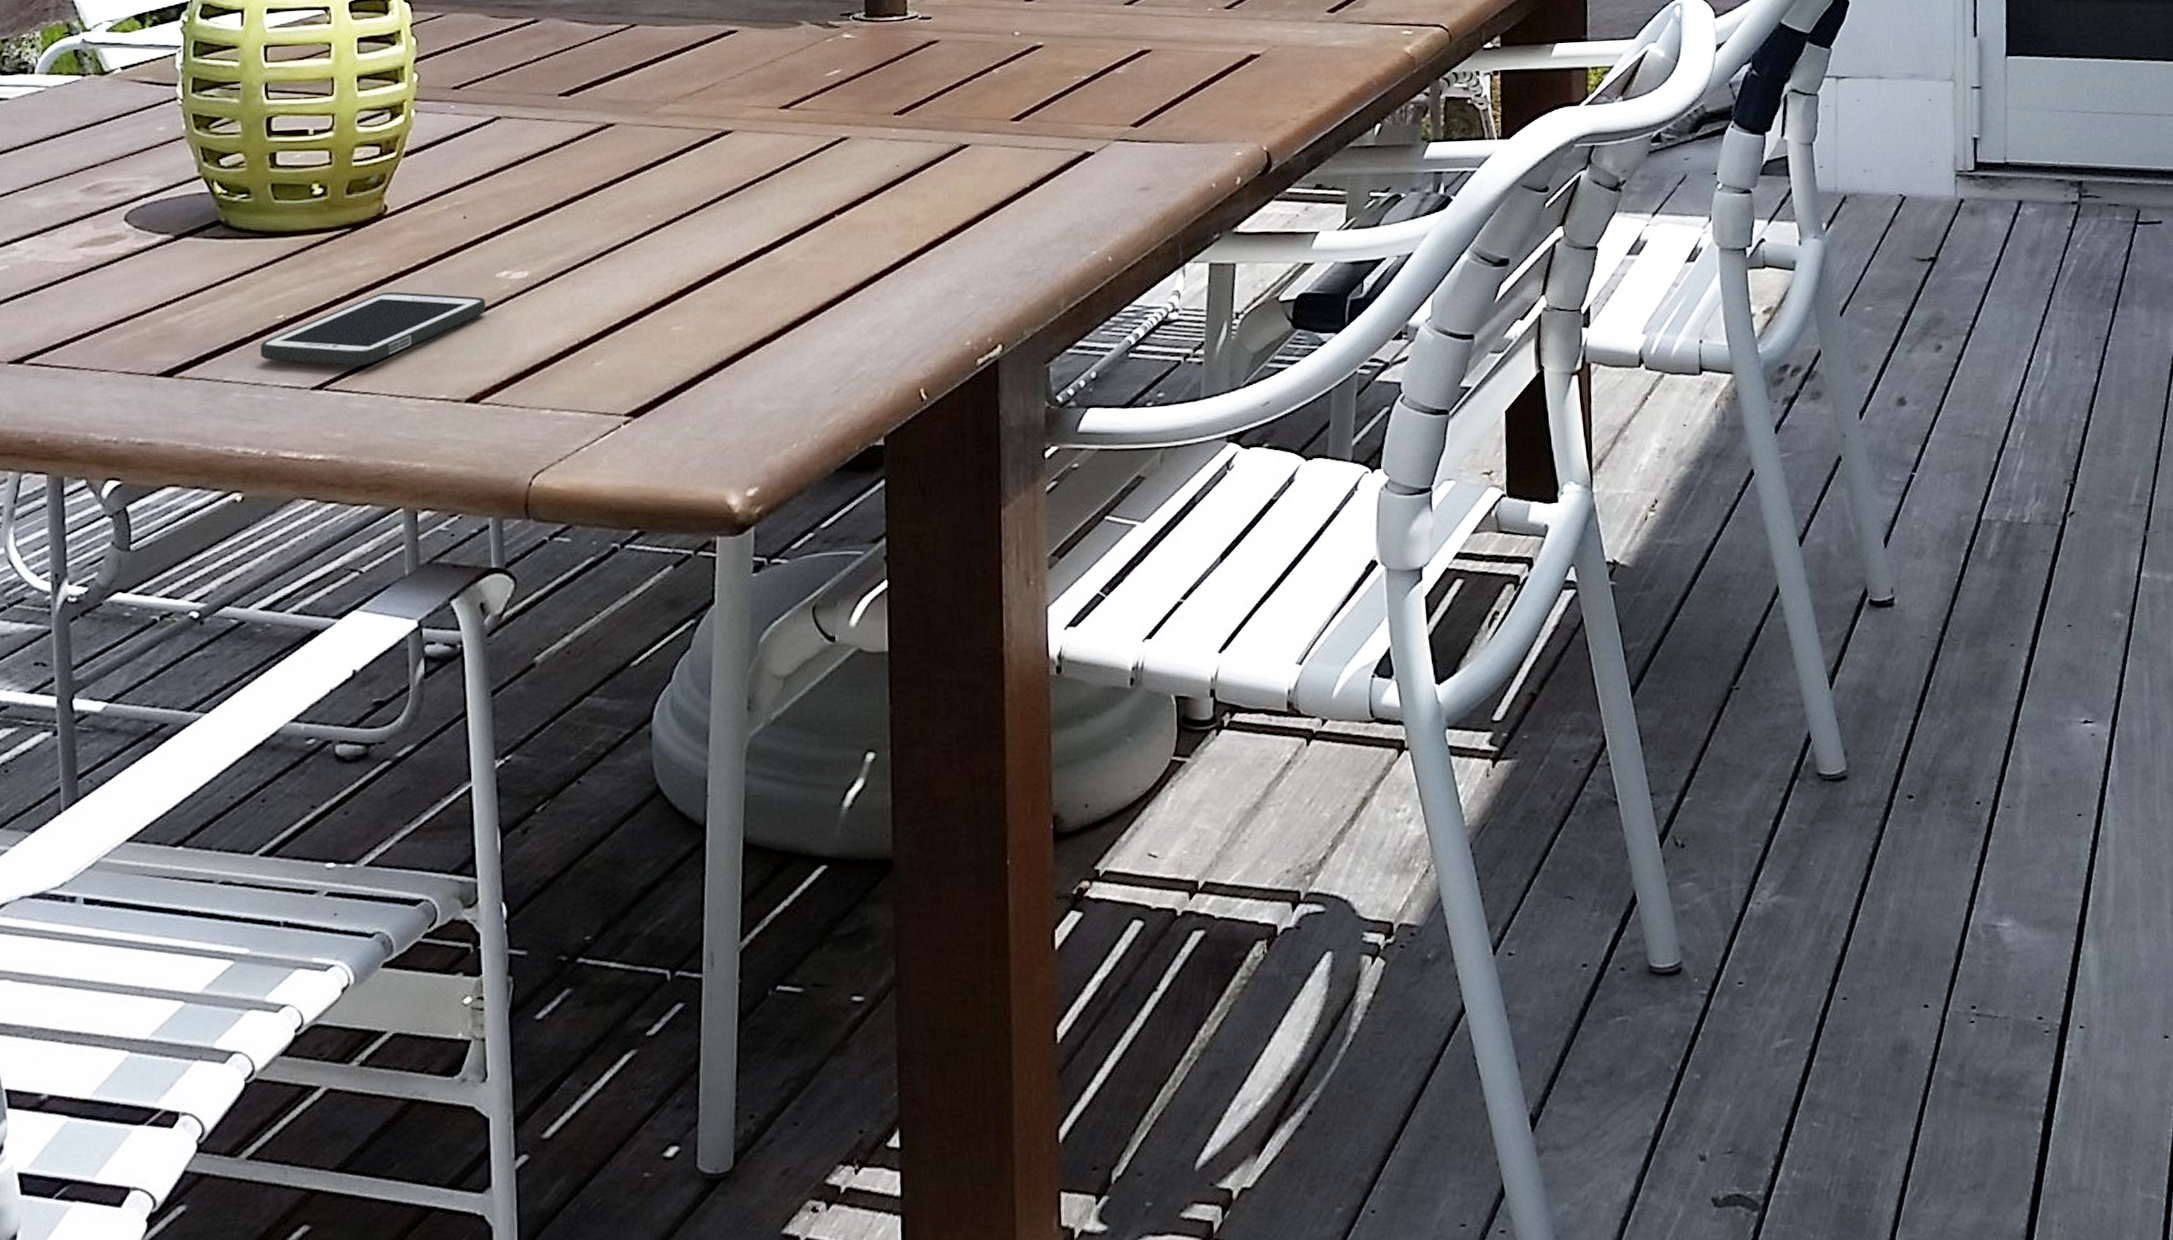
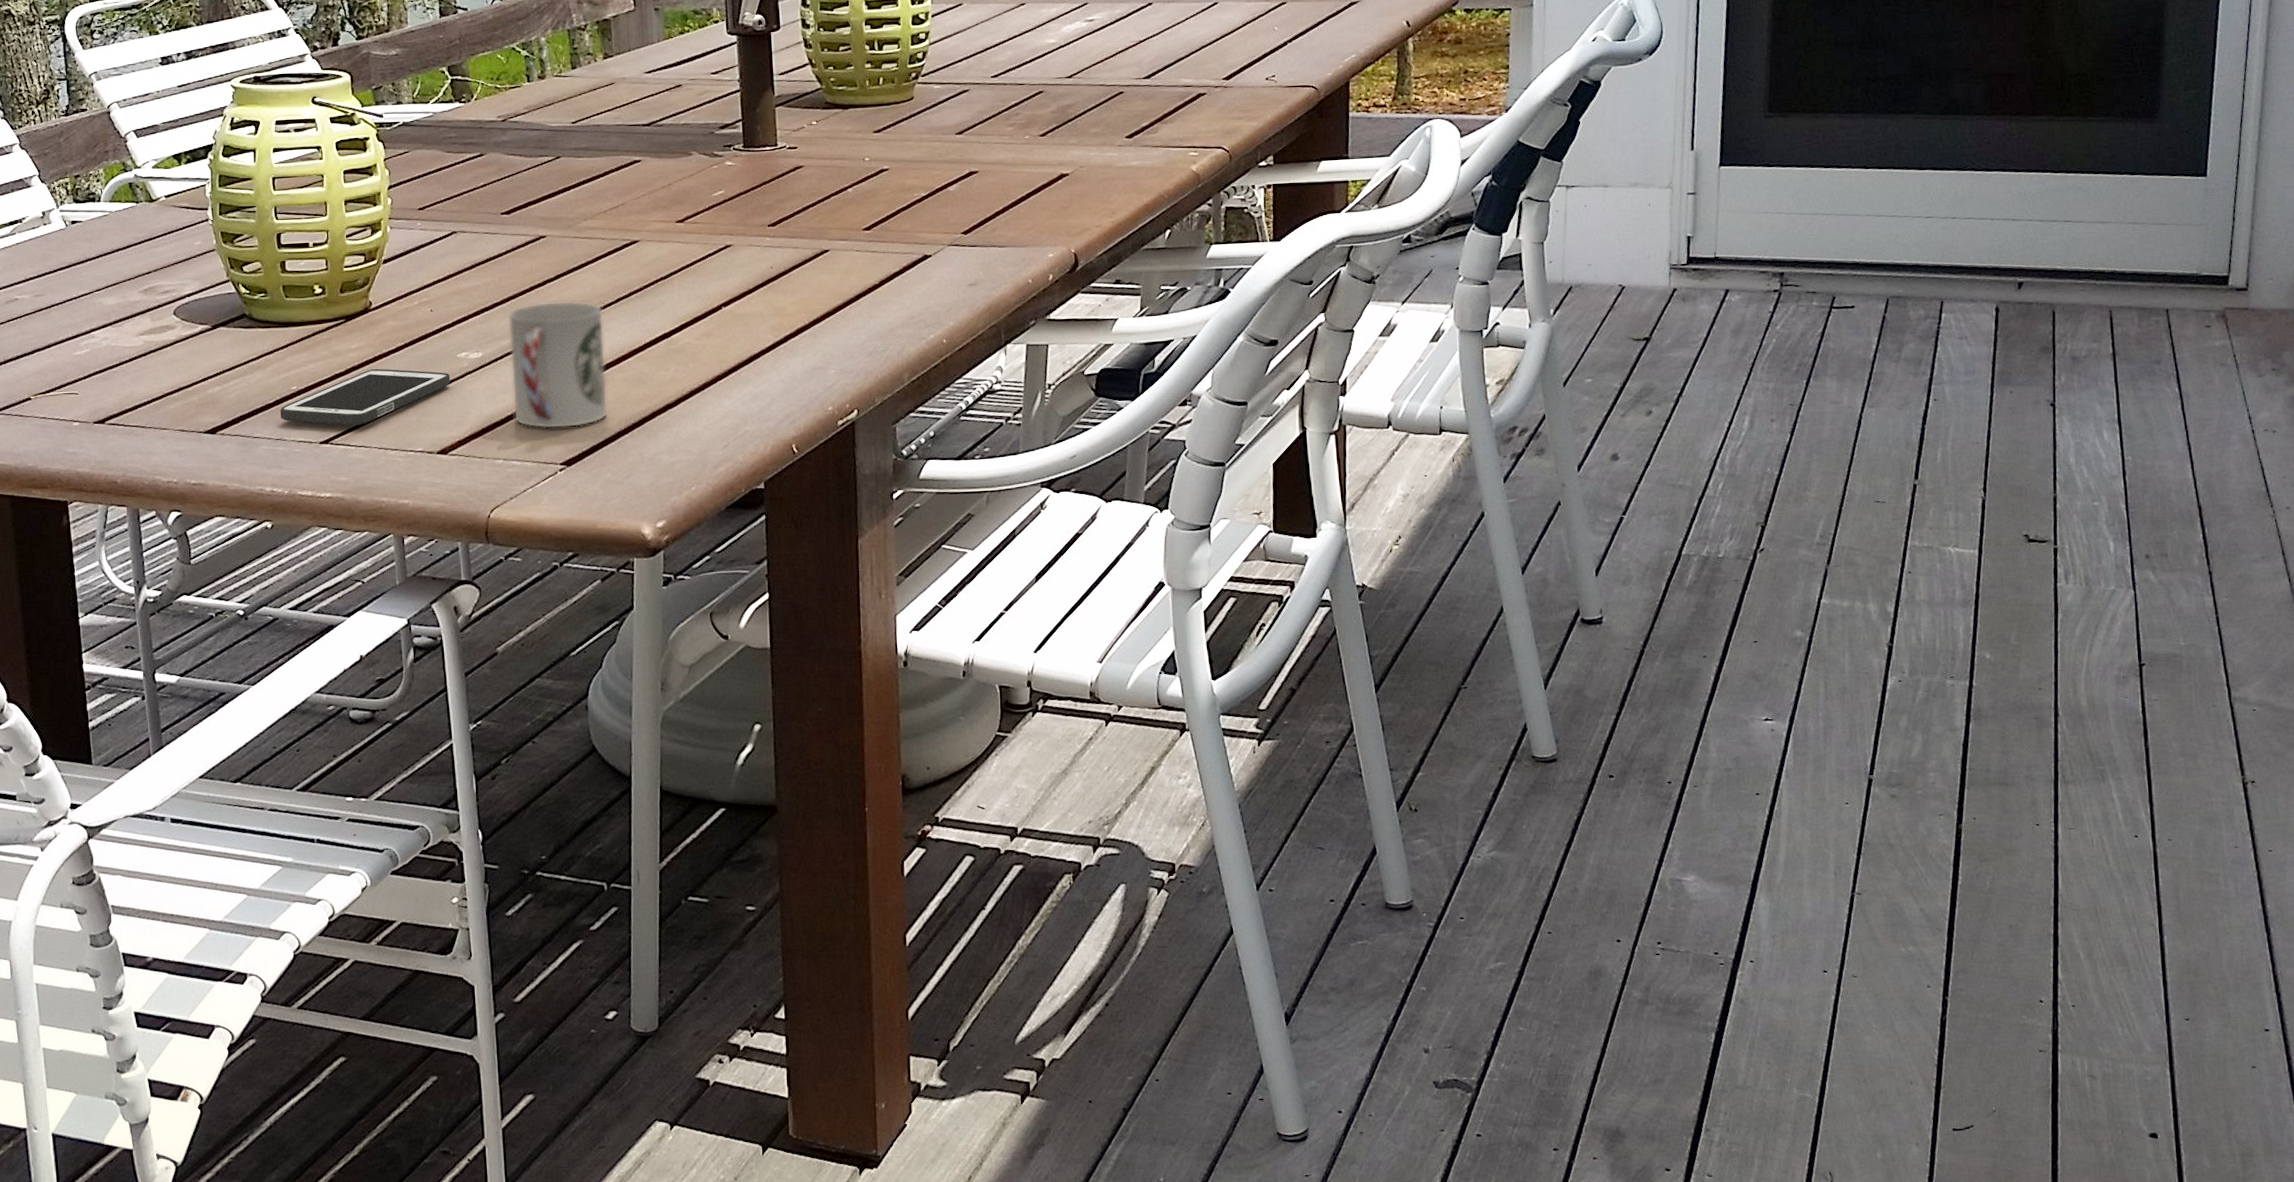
cup: none [563,205,688,370] -> present [508,300,608,429]

